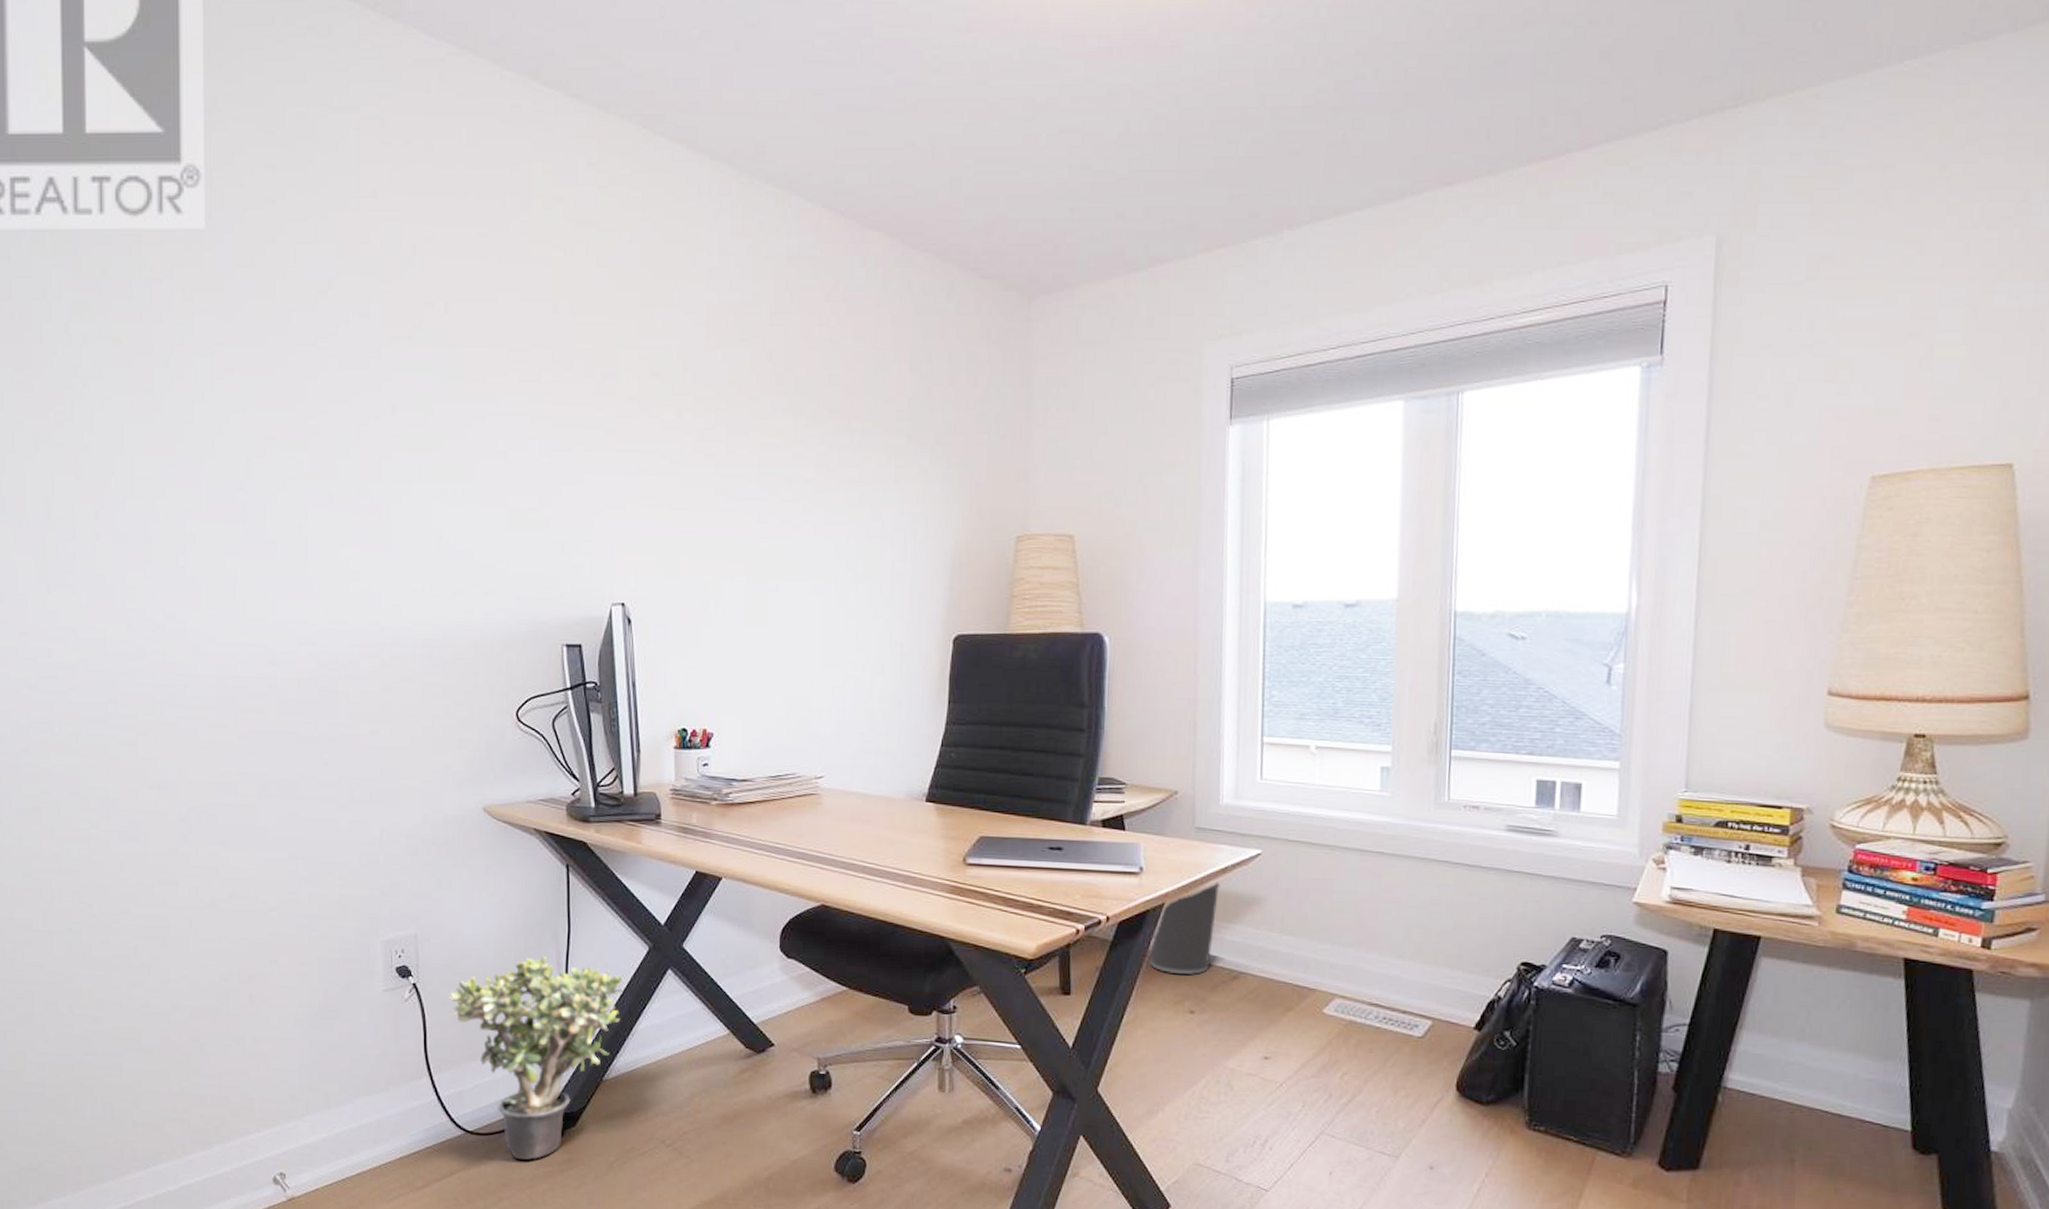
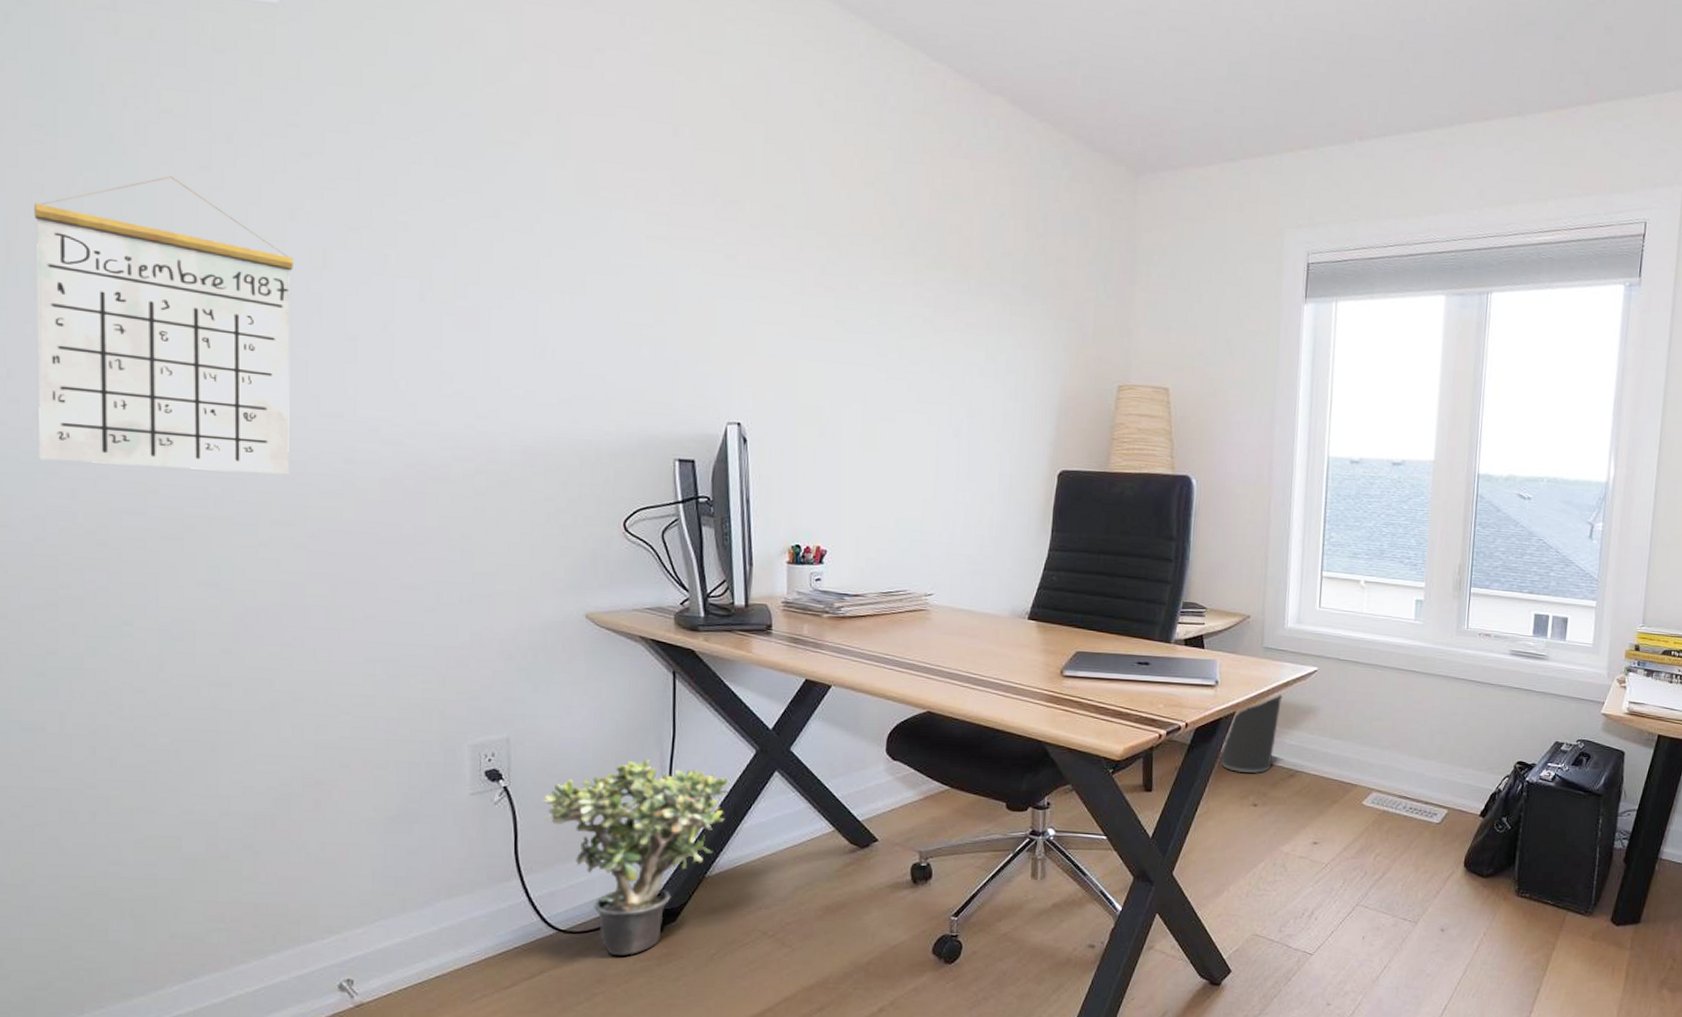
calendar: none [16,403,222,679] -> present [33,176,293,475]

